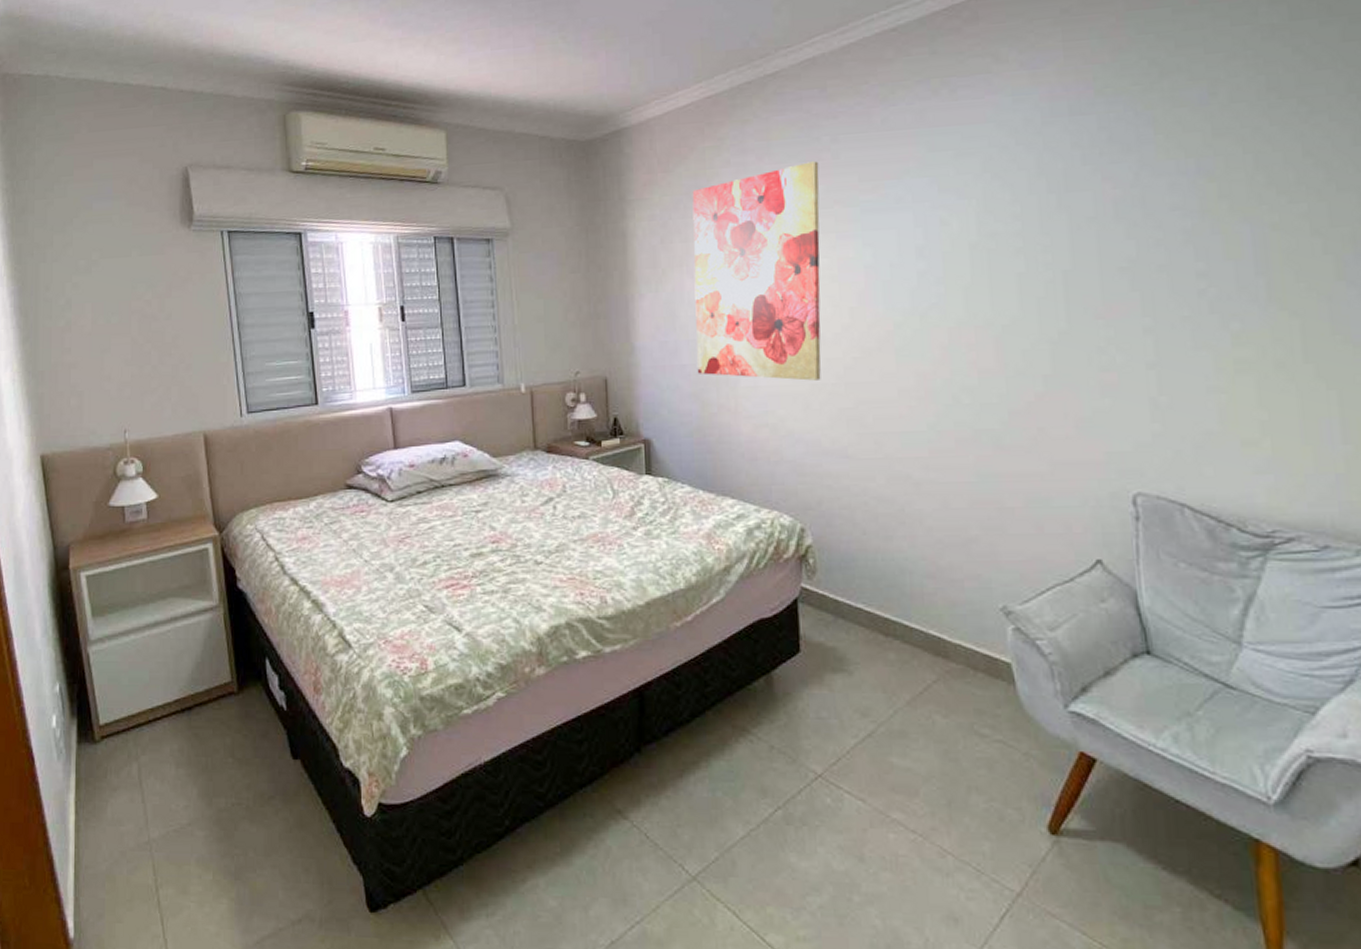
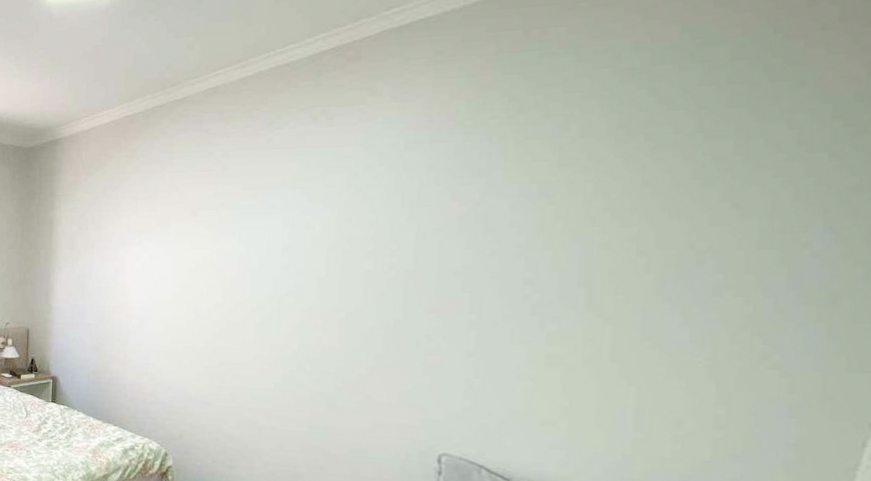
wall art: present [692,161,821,381] -> none [97,172,211,343]

